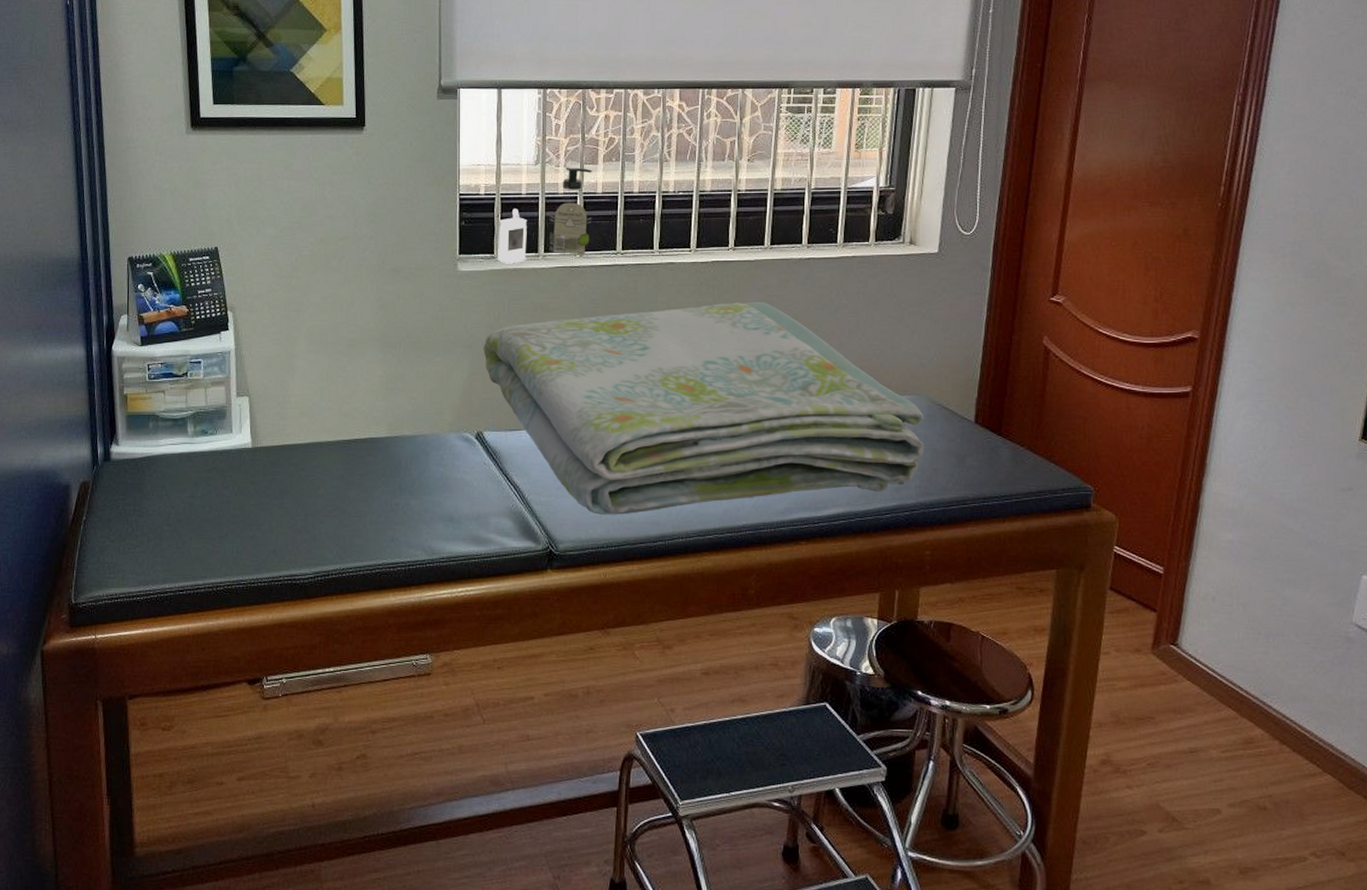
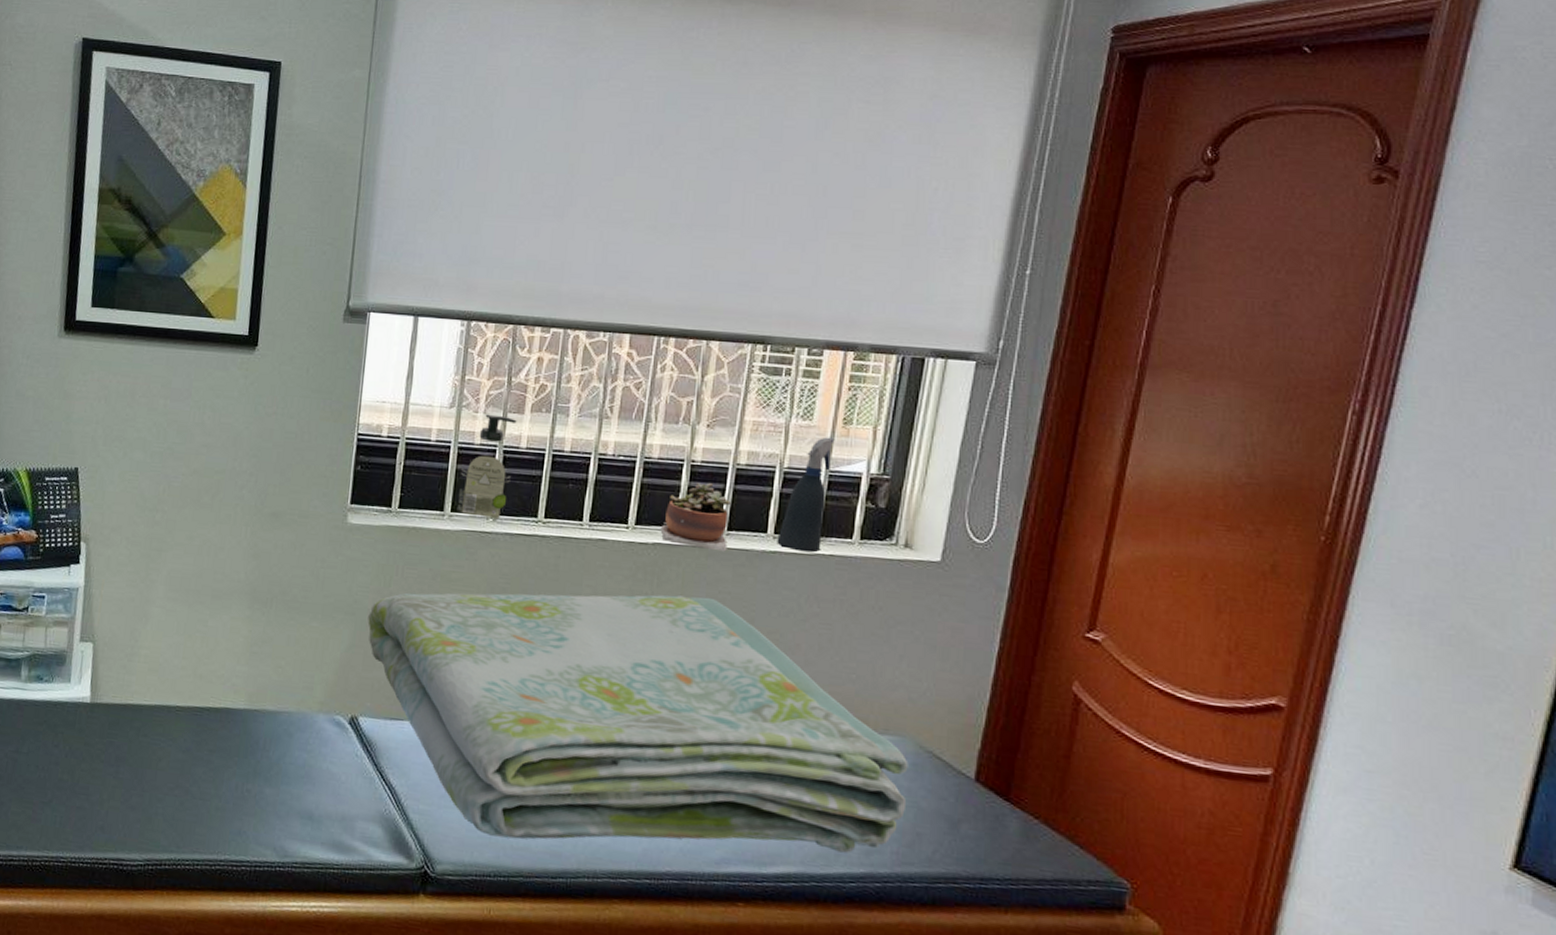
tissue box: present [498,209,527,264] -> none [395,457,434,521]
succulent plant: none [717,208,772,263] -> present [660,482,732,552]
spray bottle: none [810,160,850,256] -> present [777,437,835,553]

